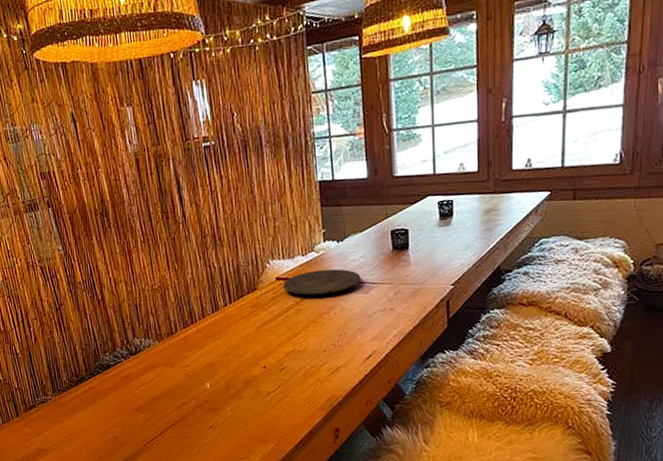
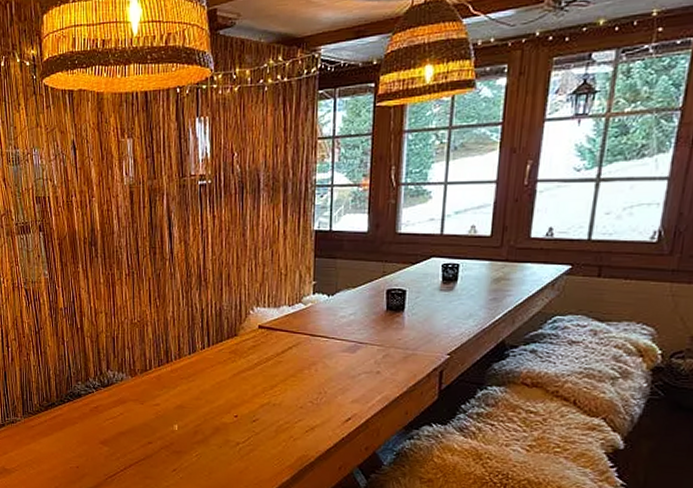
plate: present [283,269,361,295] -> none [265,323,349,349]

